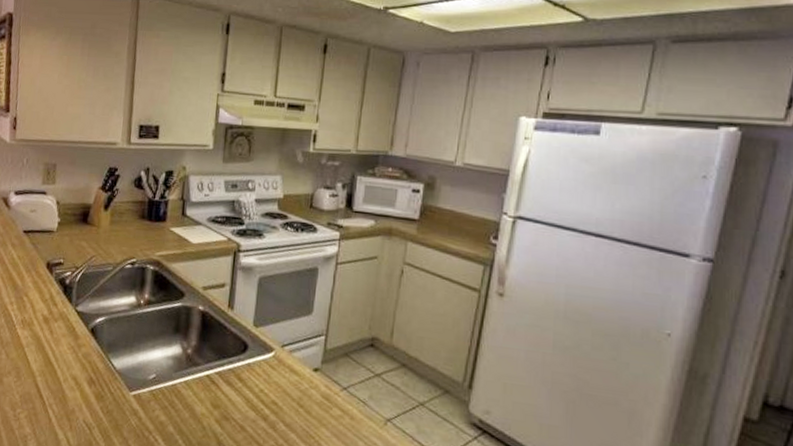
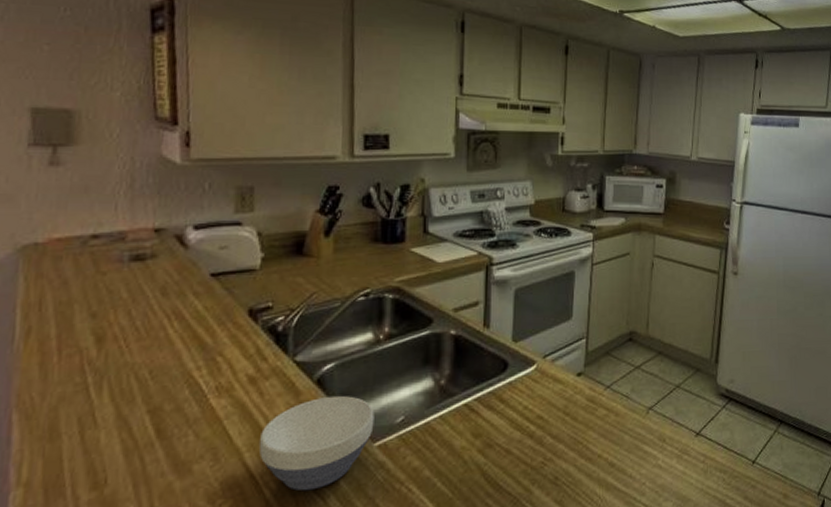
bowl: none [47,344,133,420] -> present [258,395,375,492]

